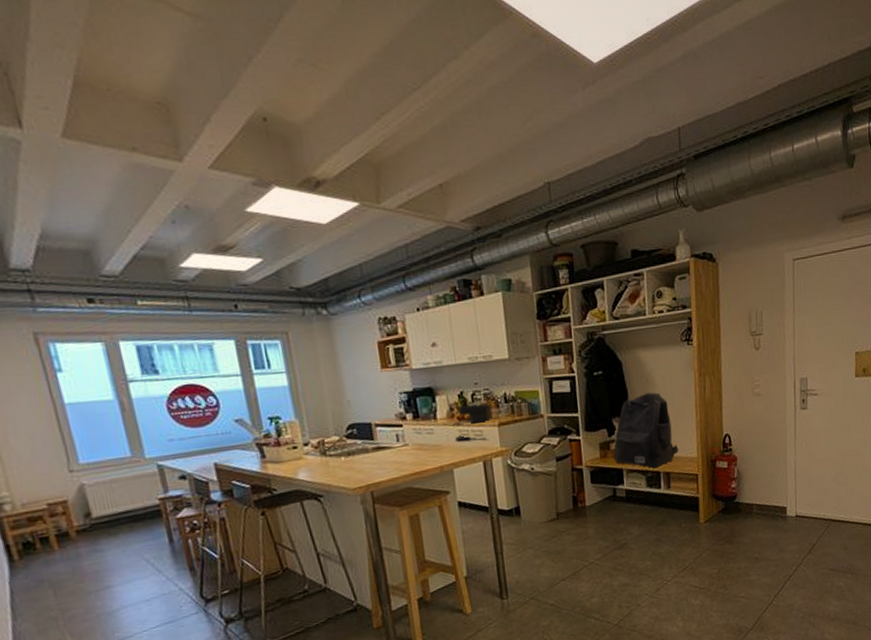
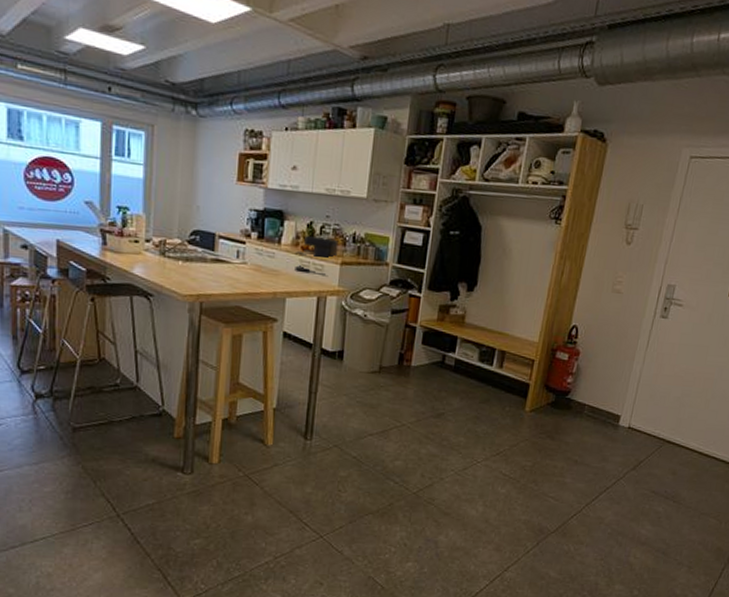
backpack: present [613,392,679,469] -> none [450,264,521,344]

